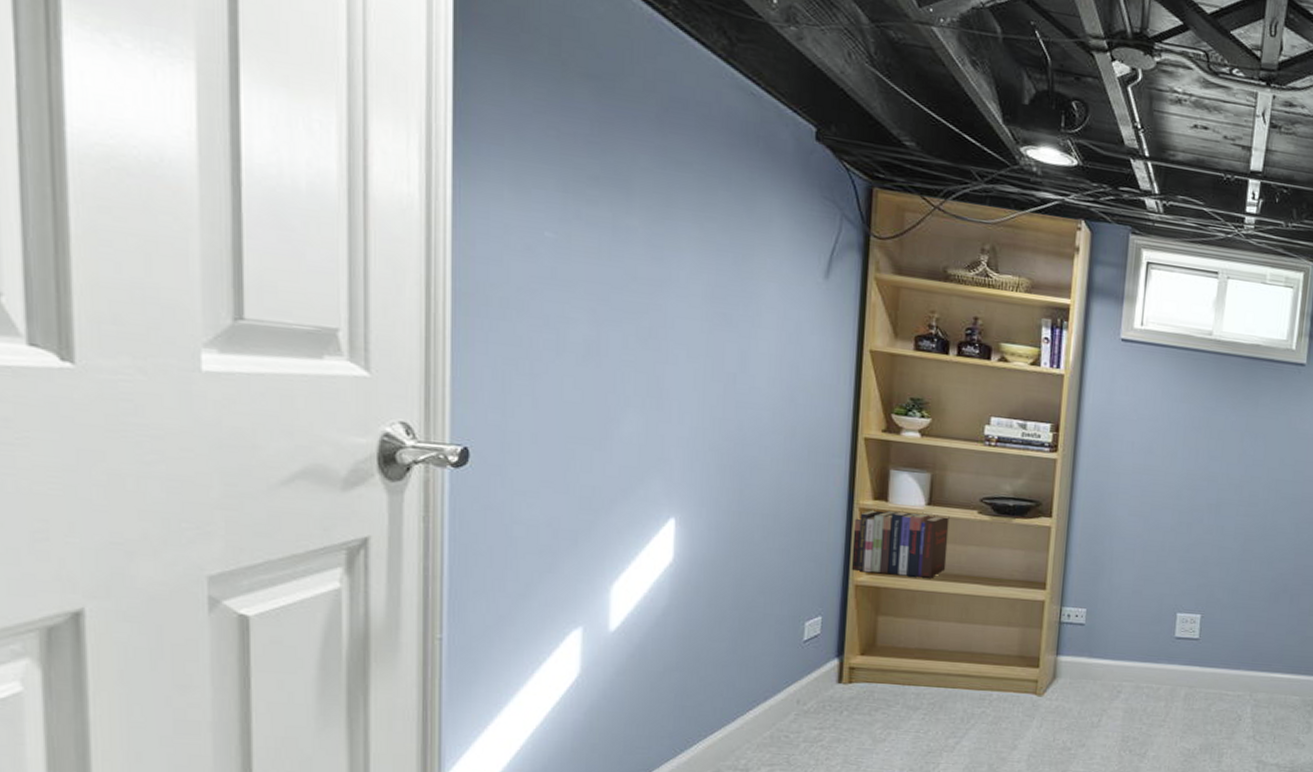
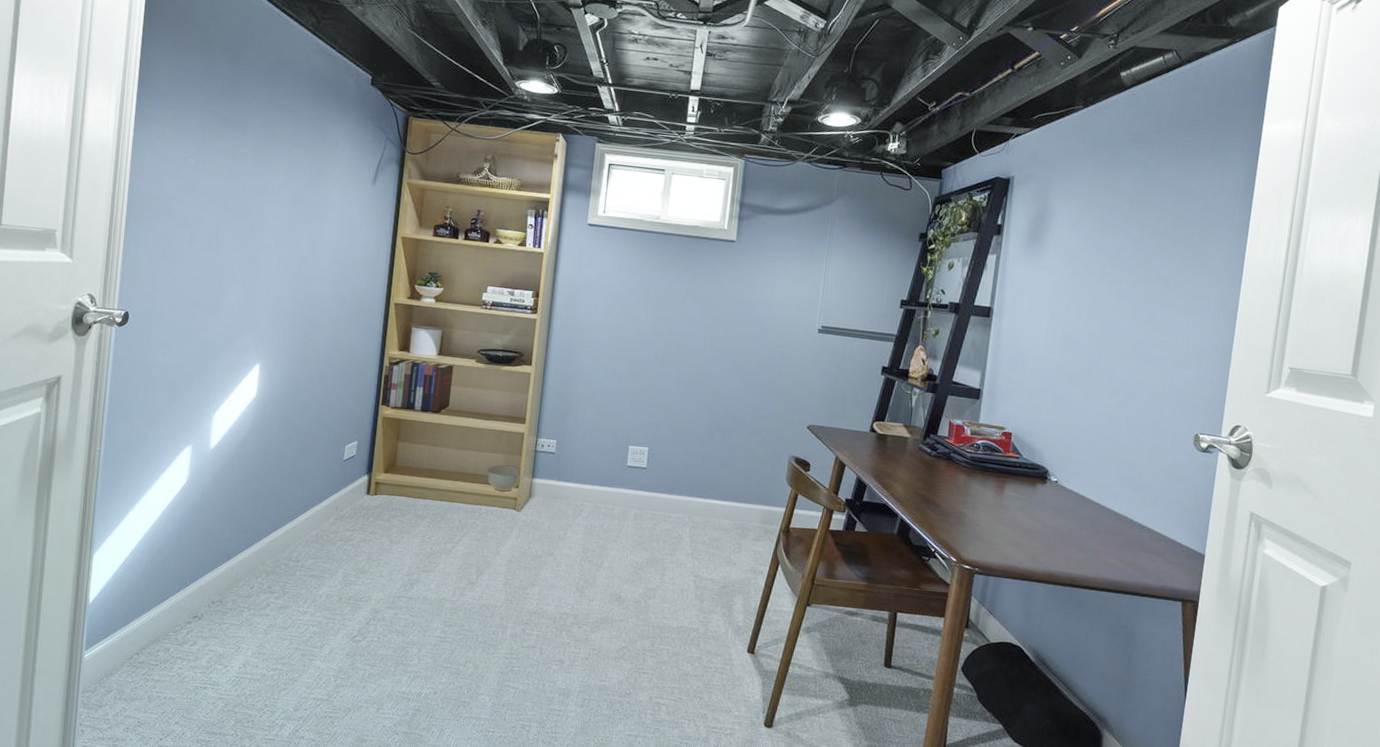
bowl: none [998,640,1044,673] -> present [487,465,522,492]

